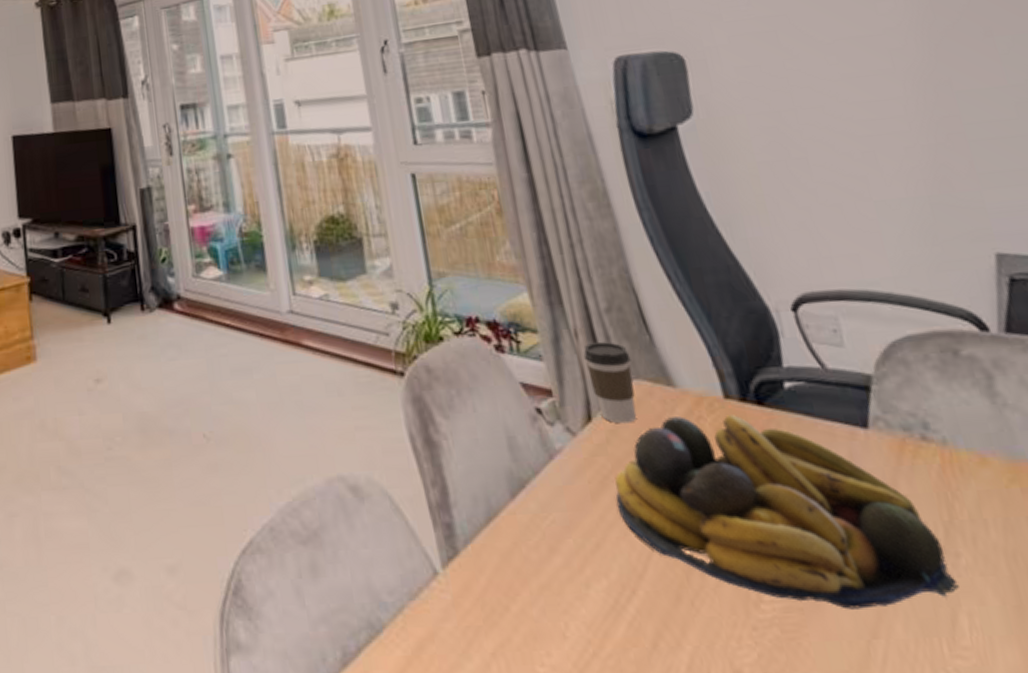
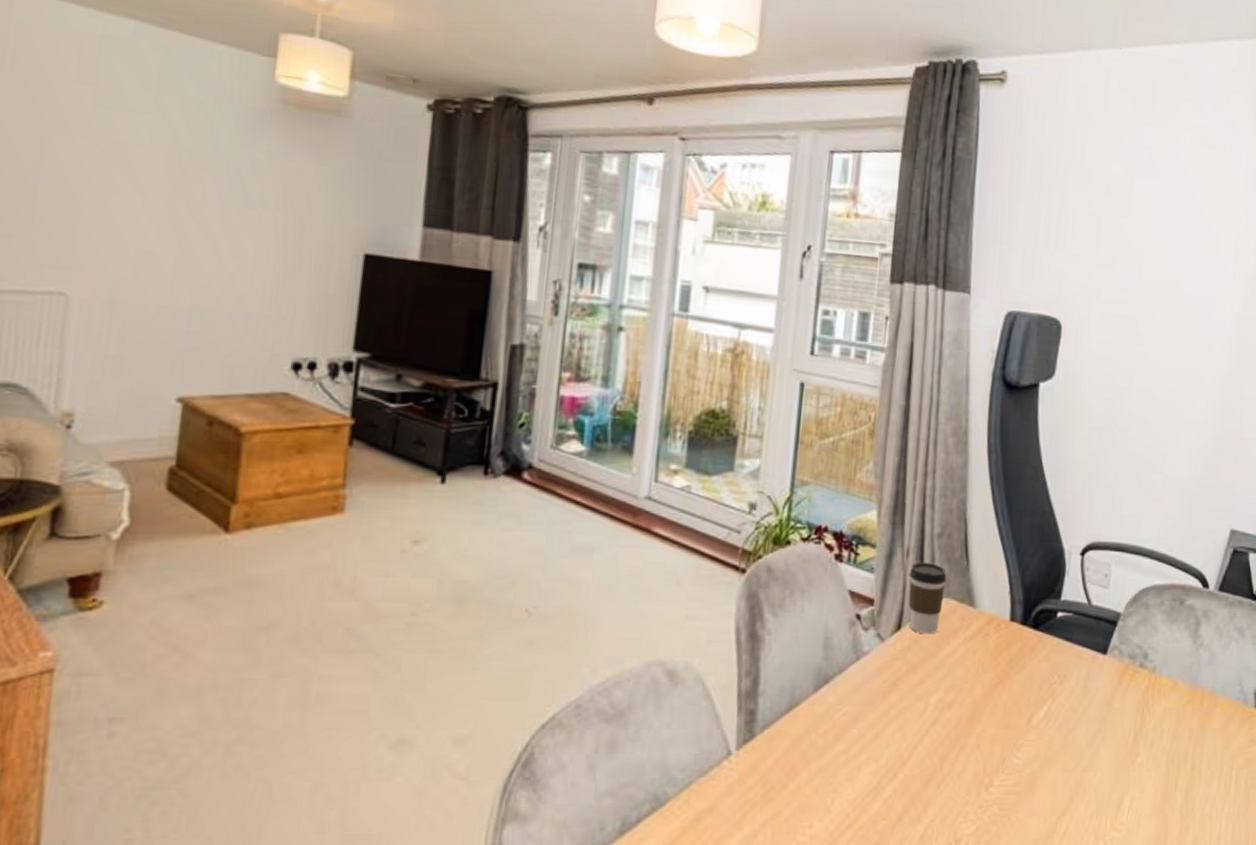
fruit bowl: present [614,415,959,610] -> none [901,632,1131,793]

